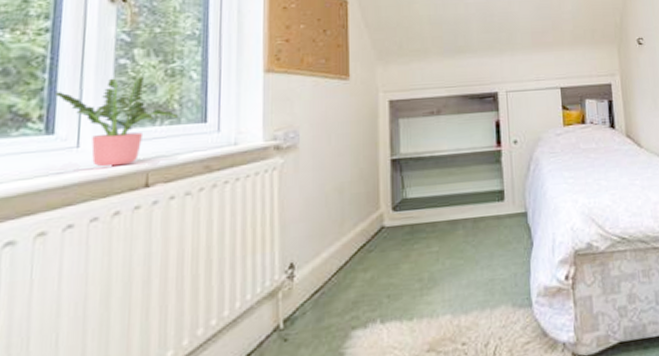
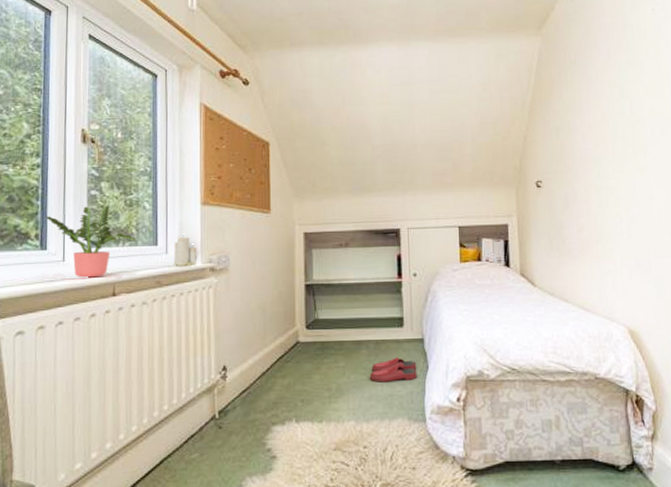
candle: none [227,108,258,146] -> present [173,235,197,266]
slippers: none [468,234,521,267] -> present [370,356,417,382]

